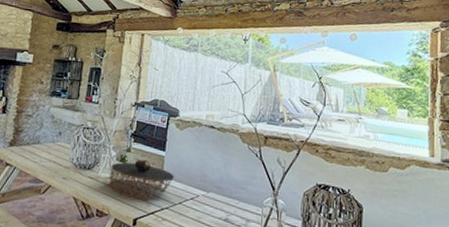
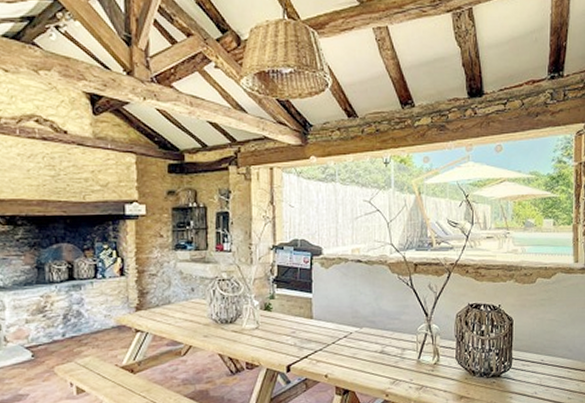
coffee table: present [109,159,174,201] -> none [255,304,324,346]

